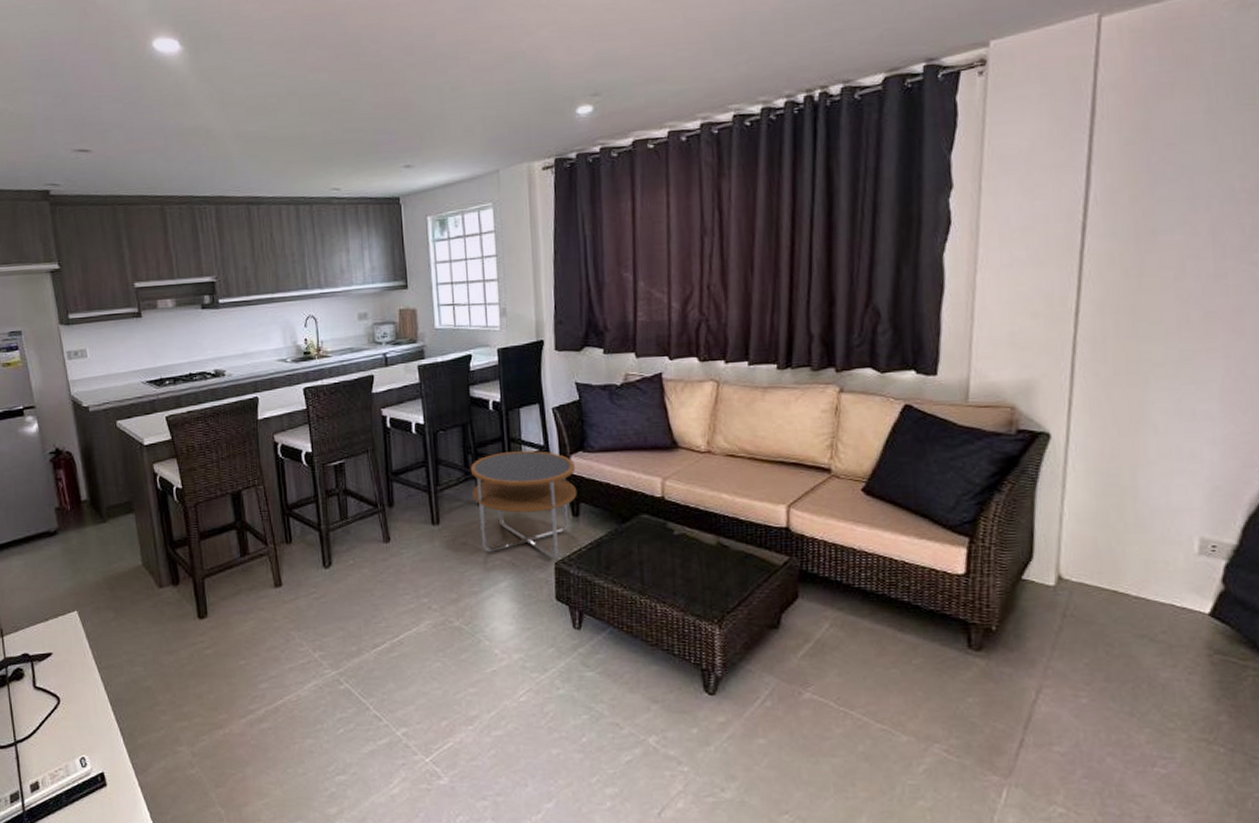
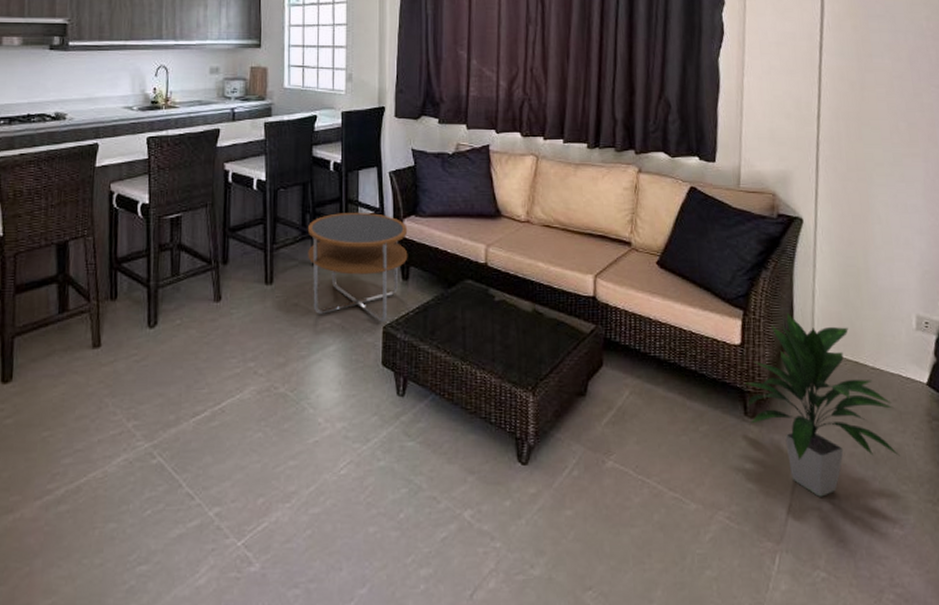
indoor plant: none [969,539,1167,732] -> present [745,313,900,497]

